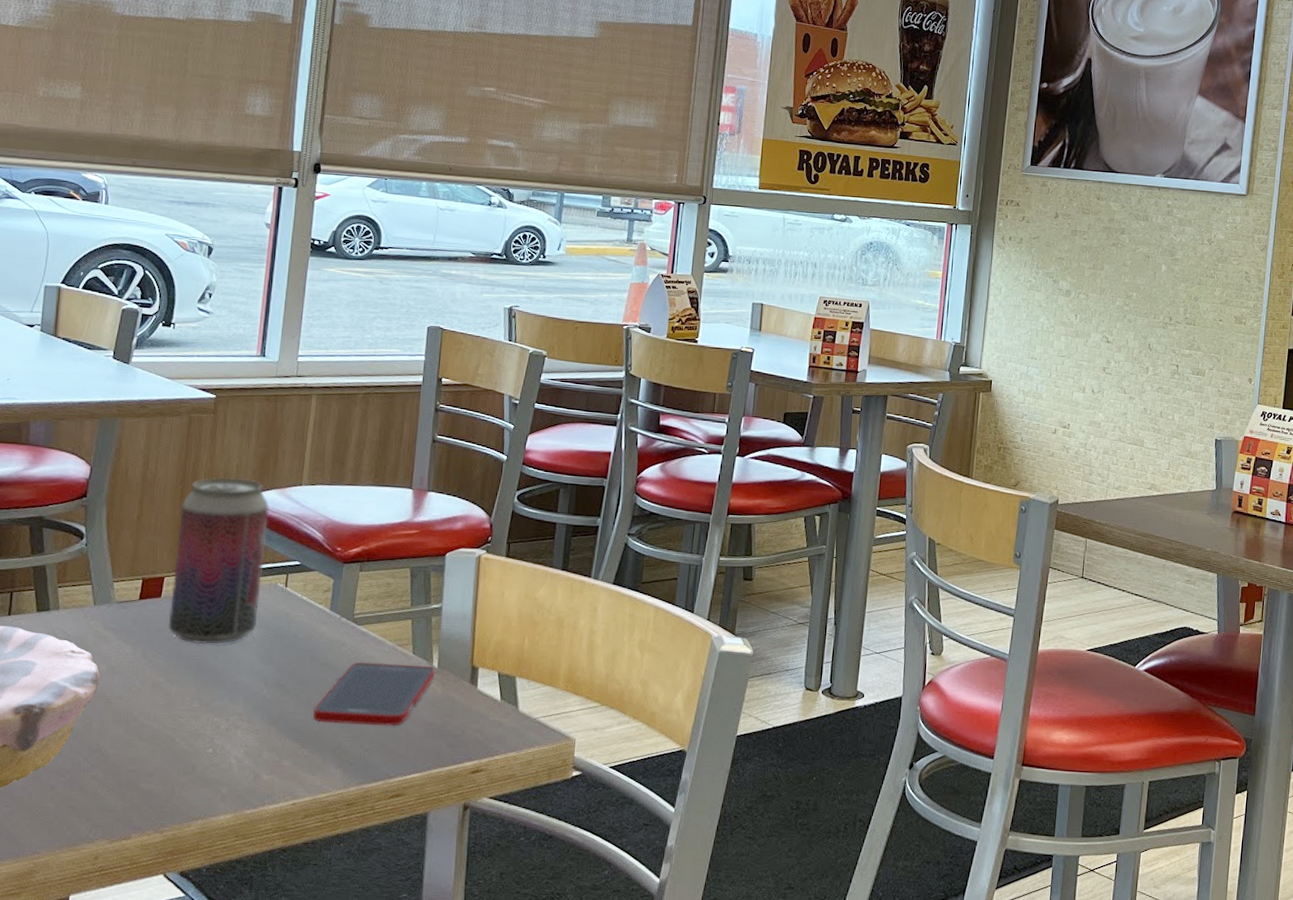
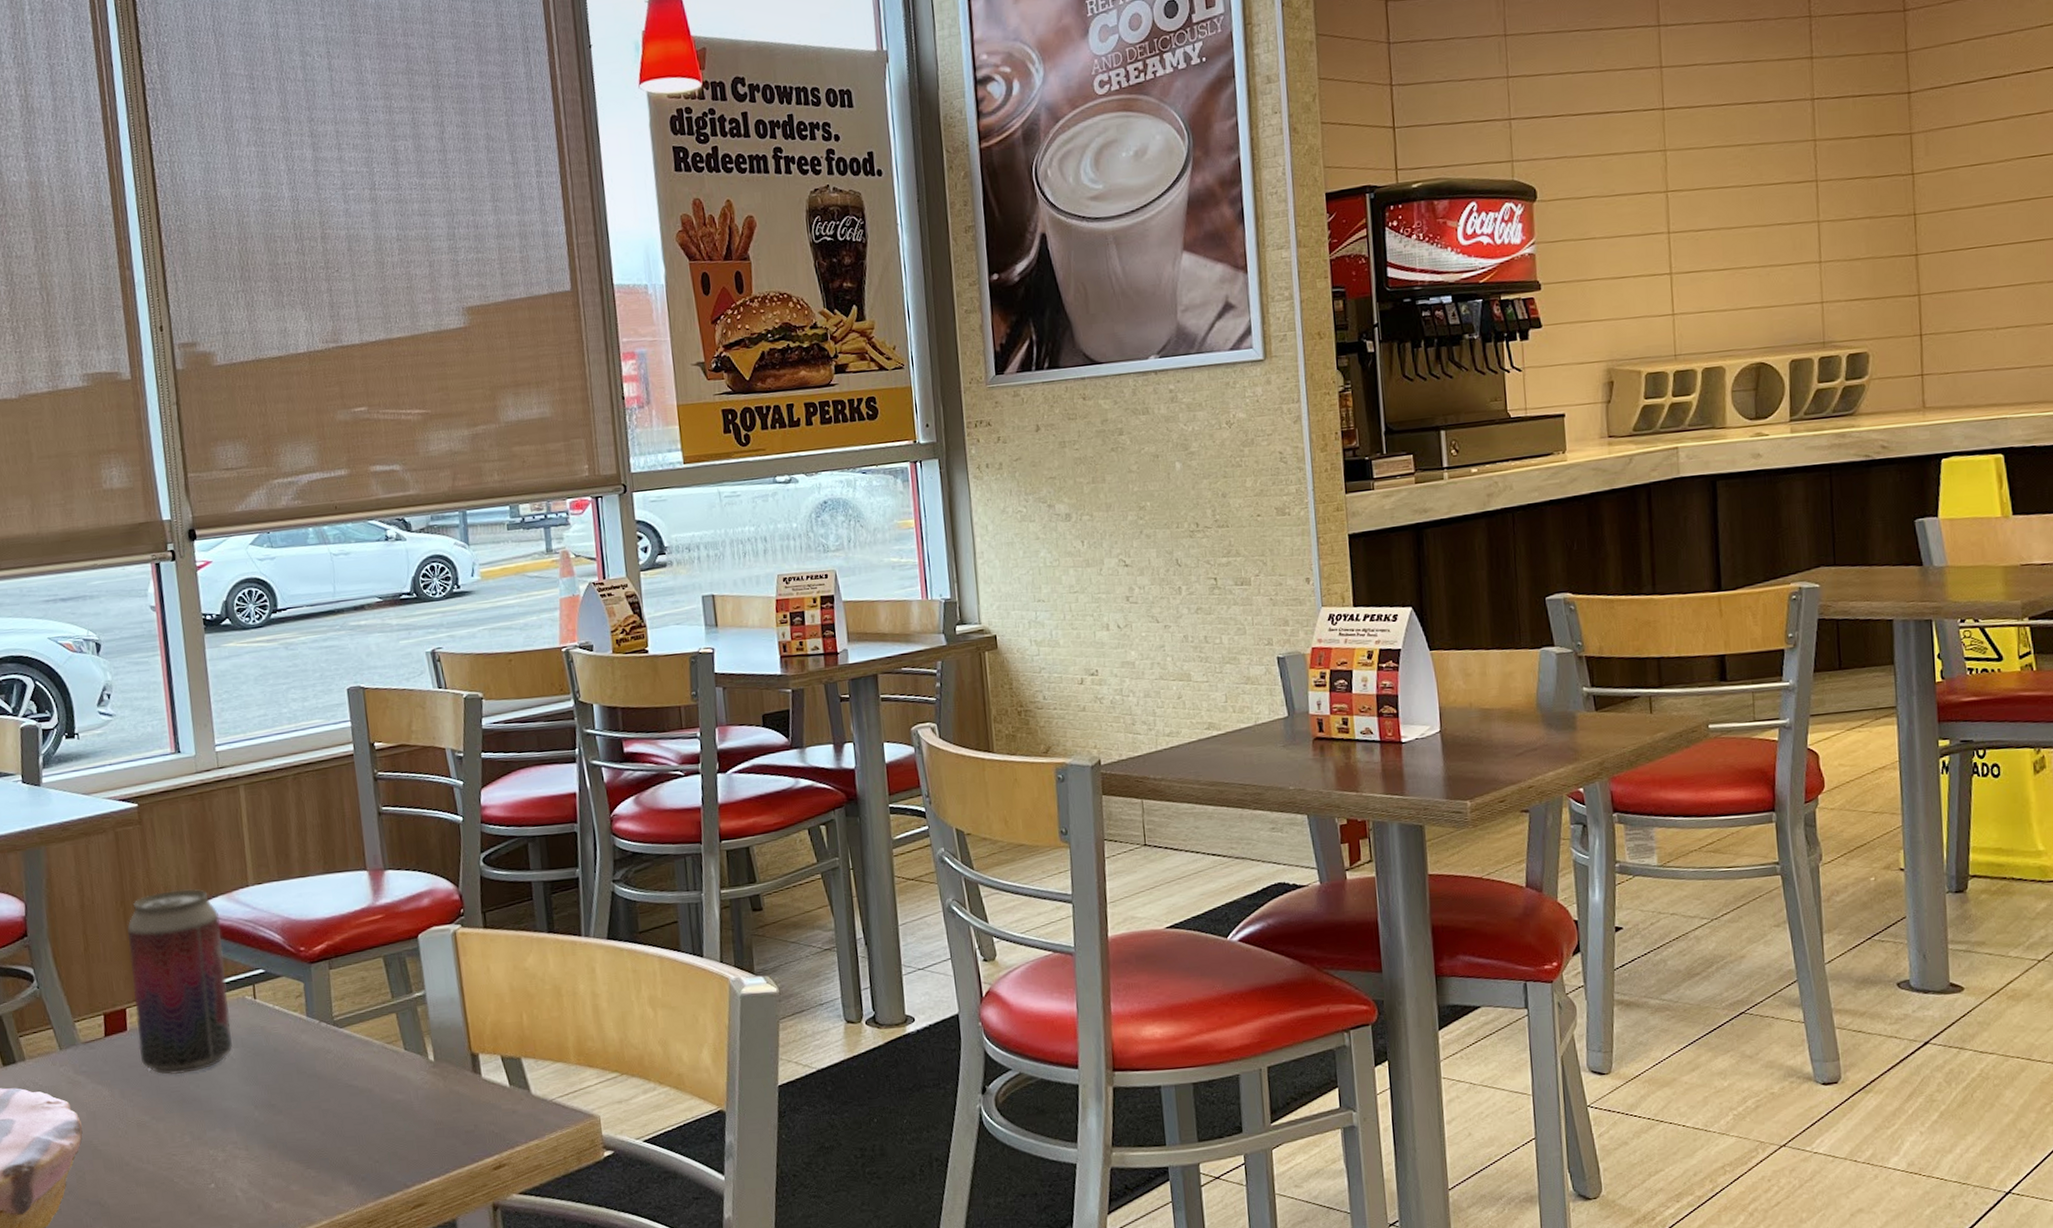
cell phone: present [313,662,436,726] -> none [312,1060,434,1139]

